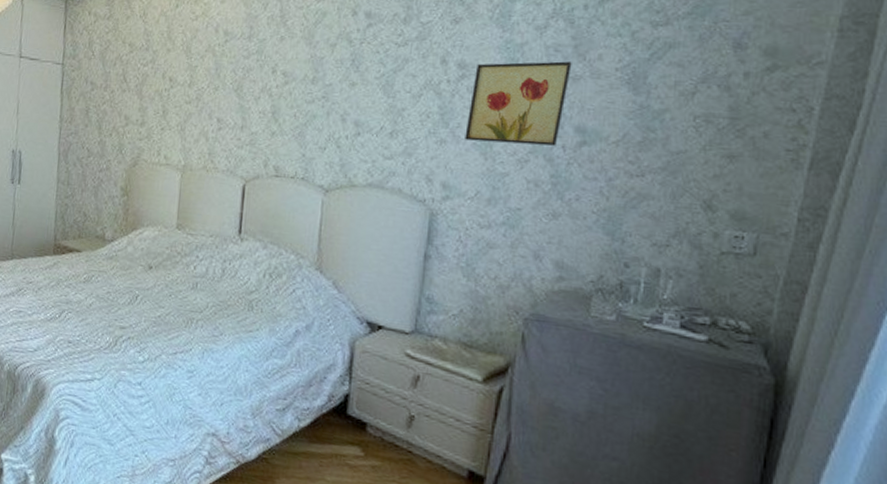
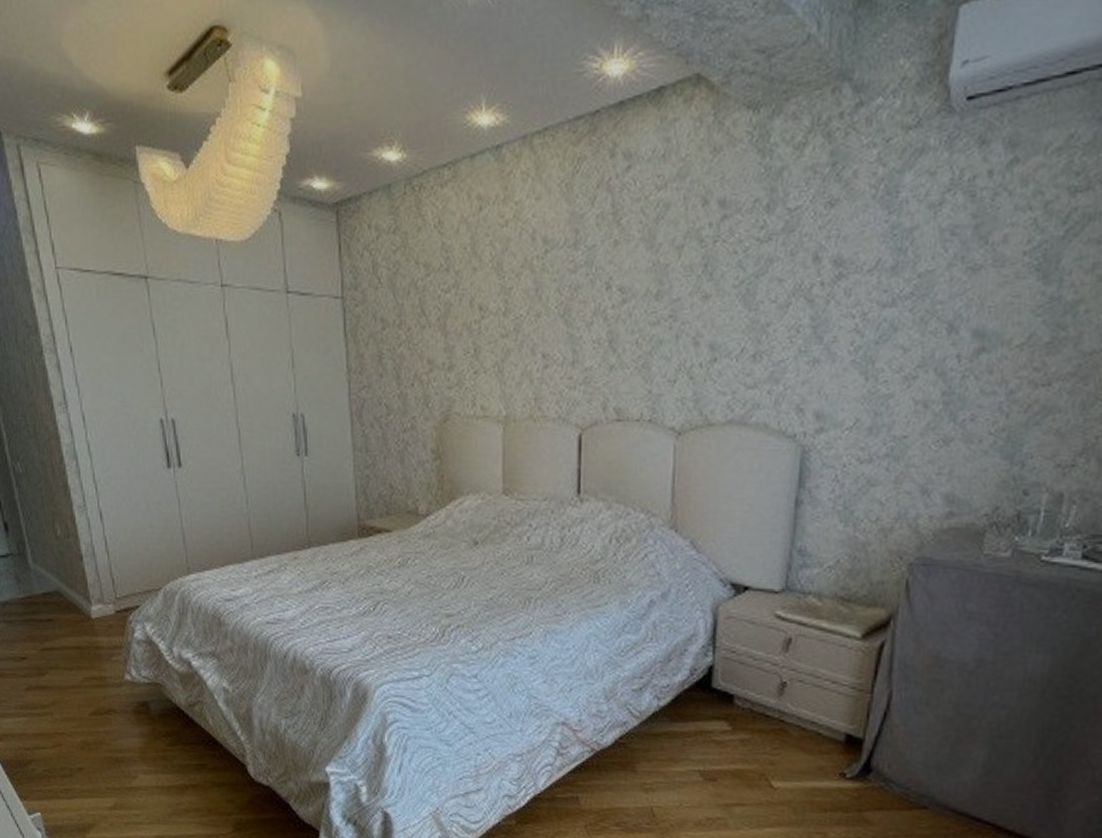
wall art: present [465,61,572,146] -> none [842,247,971,357]

